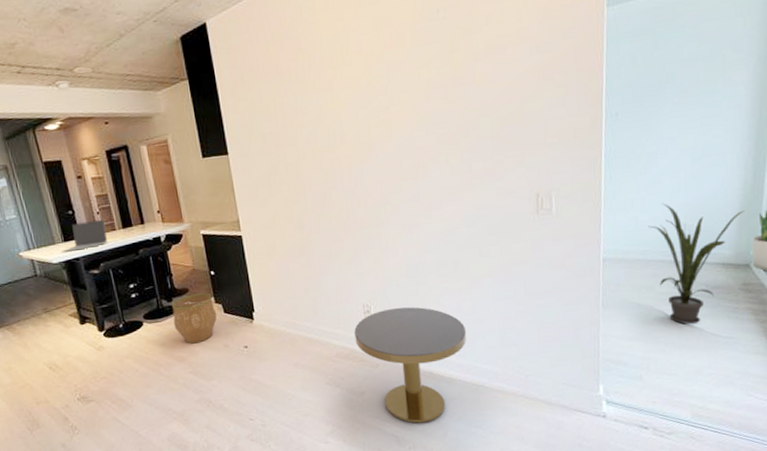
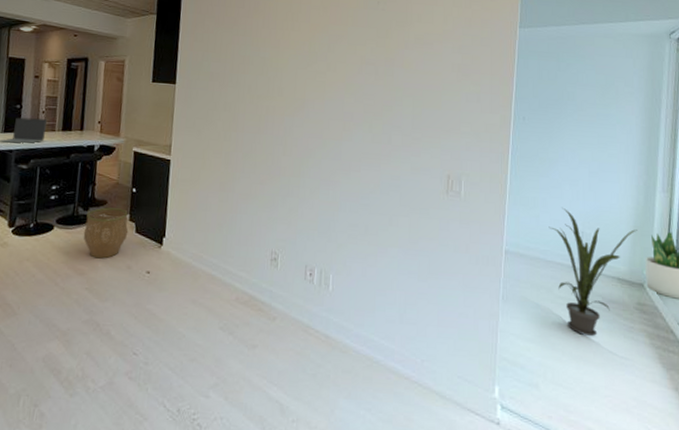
side table: present [354,307,467,424] -> none [257,260,368,394]

